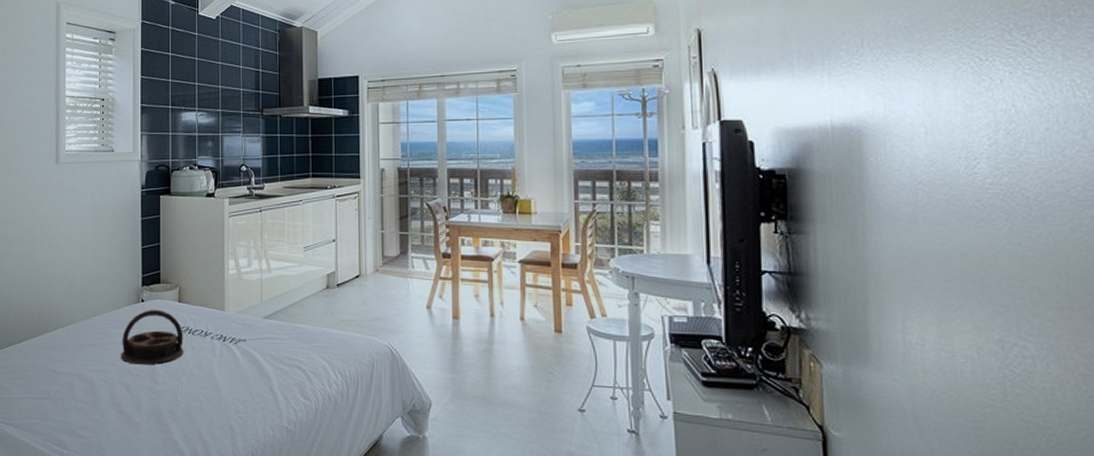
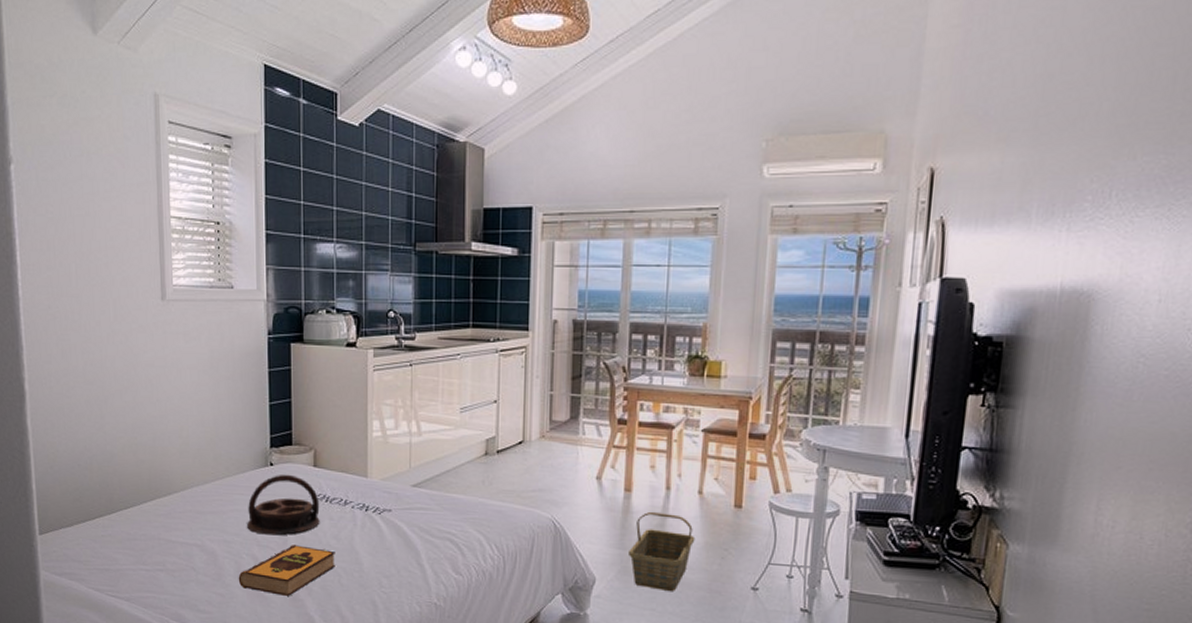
hardback book: none [112,372,197,422] -> present [238,544,335,596]
basket: none [459,337,521,415] -> present [627,511,695,592]

